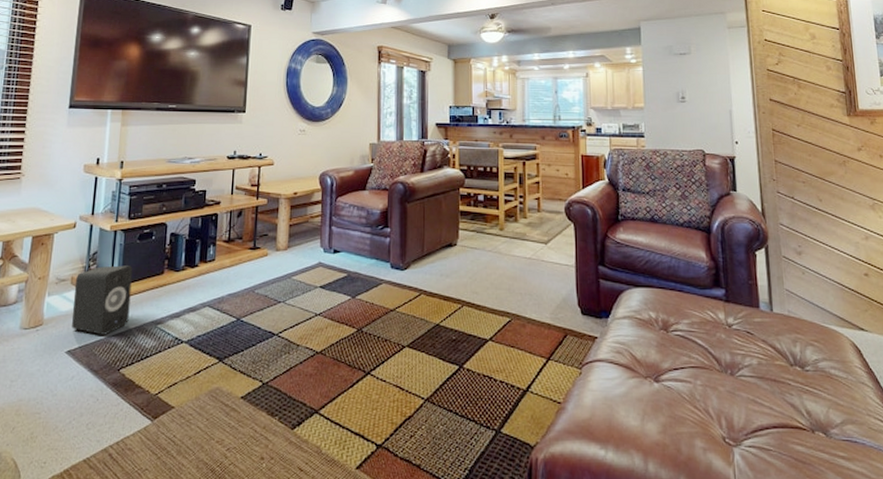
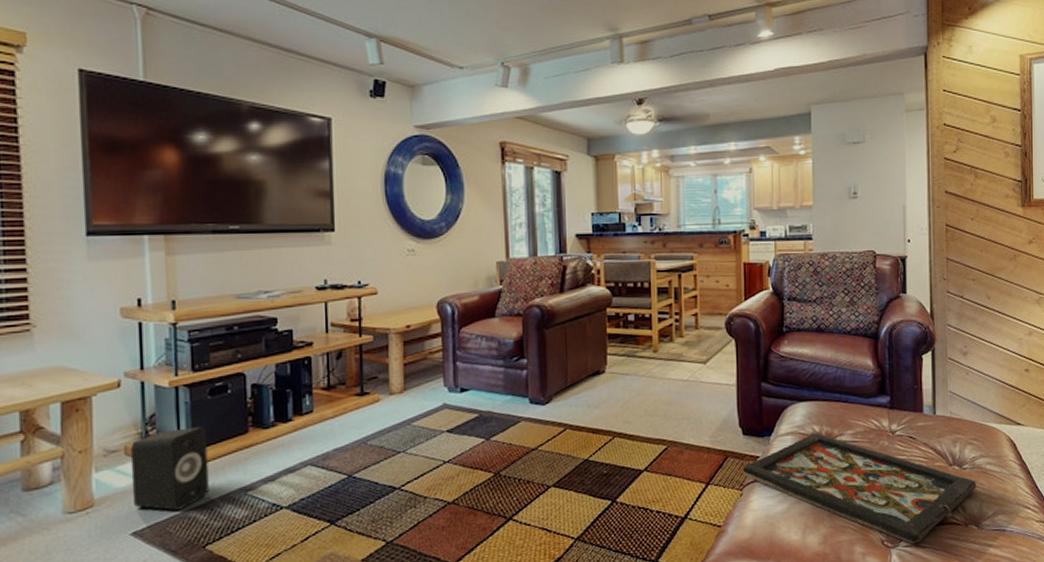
decorative tray: none [581,318,821,445] -> present [742,432,976,544]

